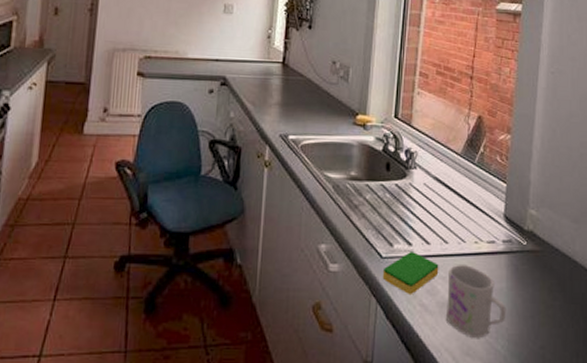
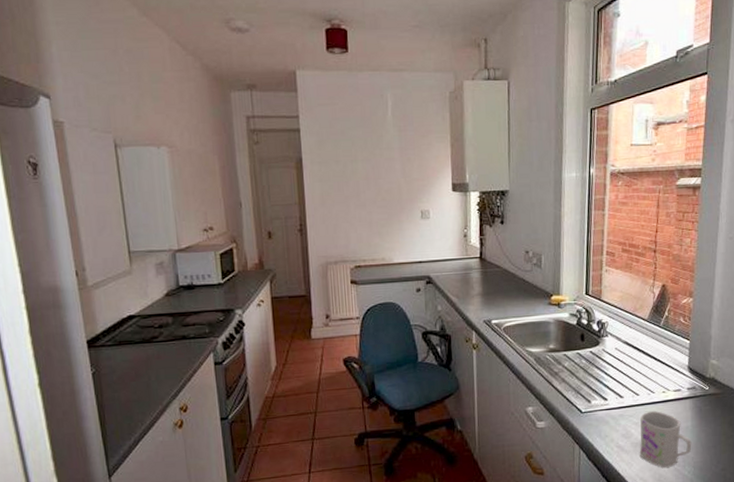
dish sponge: present [382,252,439,296] -> none [583,405,632,440]

